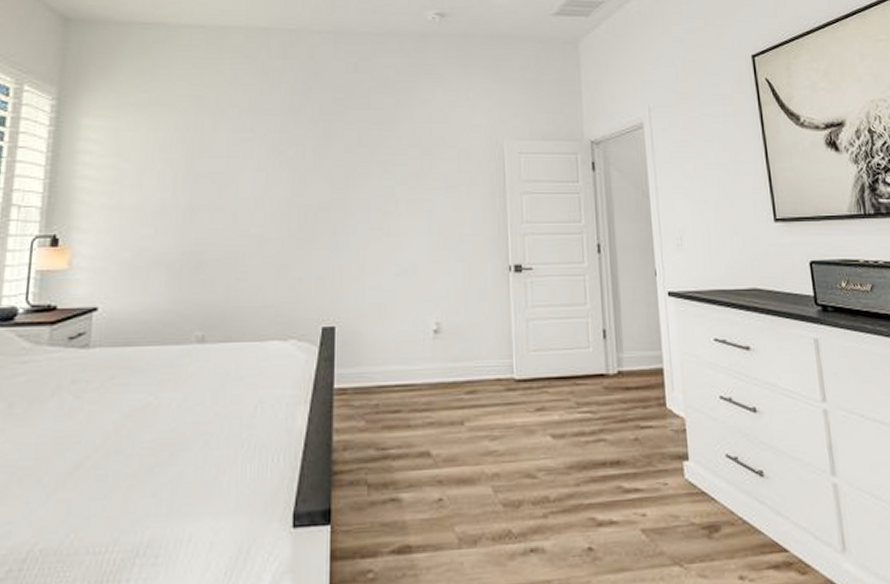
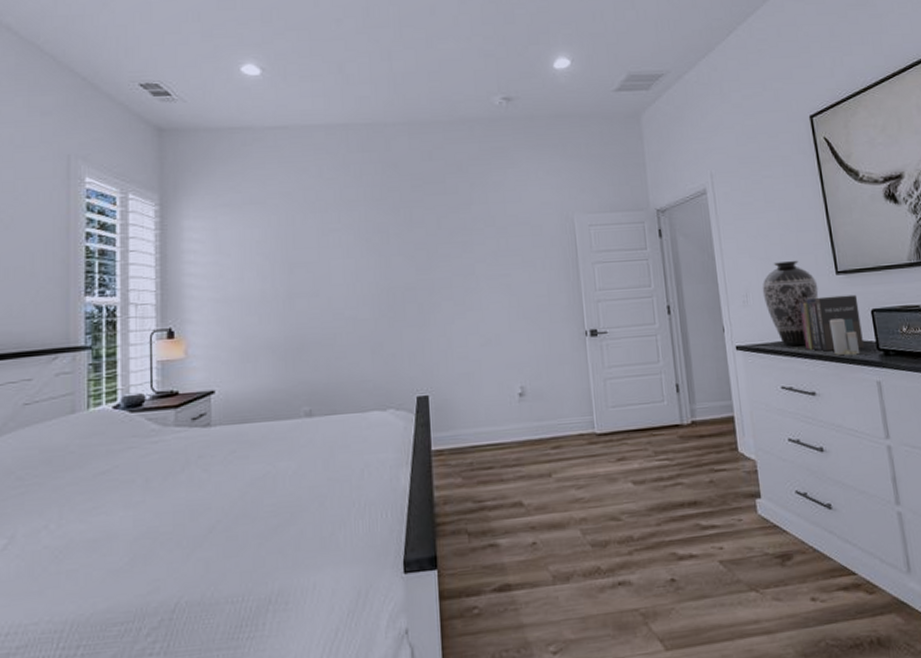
decorative vase: none [697,204,756,296] -> present [762,260,819,347]
books: none [736,244,801,303] -> present [799,294,864,352]
candle: none [766,266,798,309] -> present [829,316,861,356]

